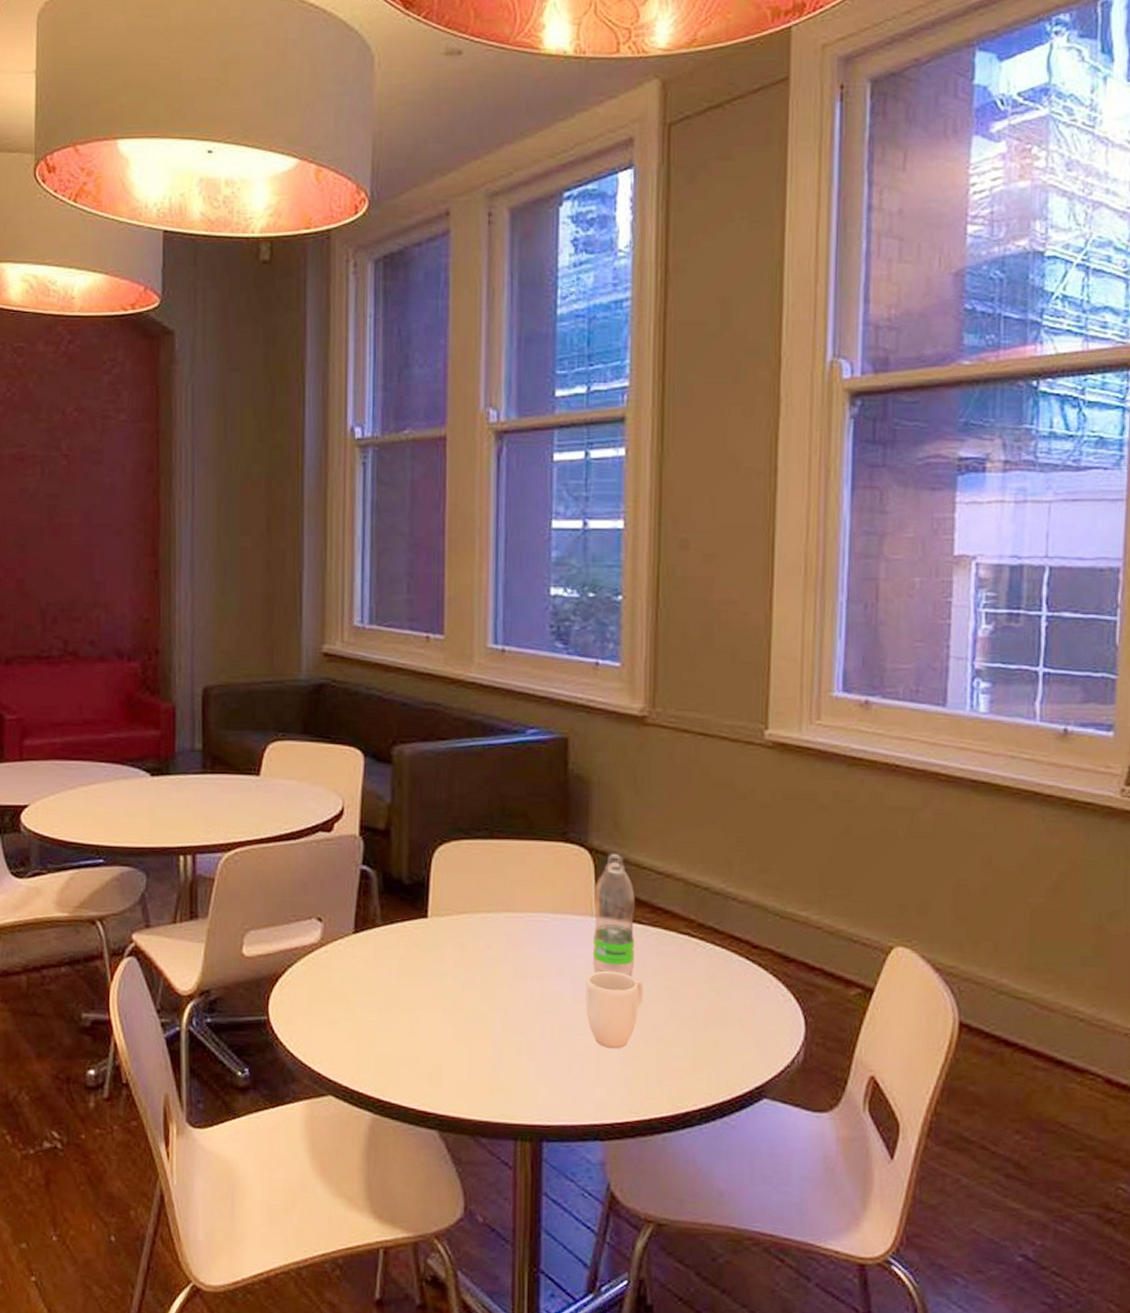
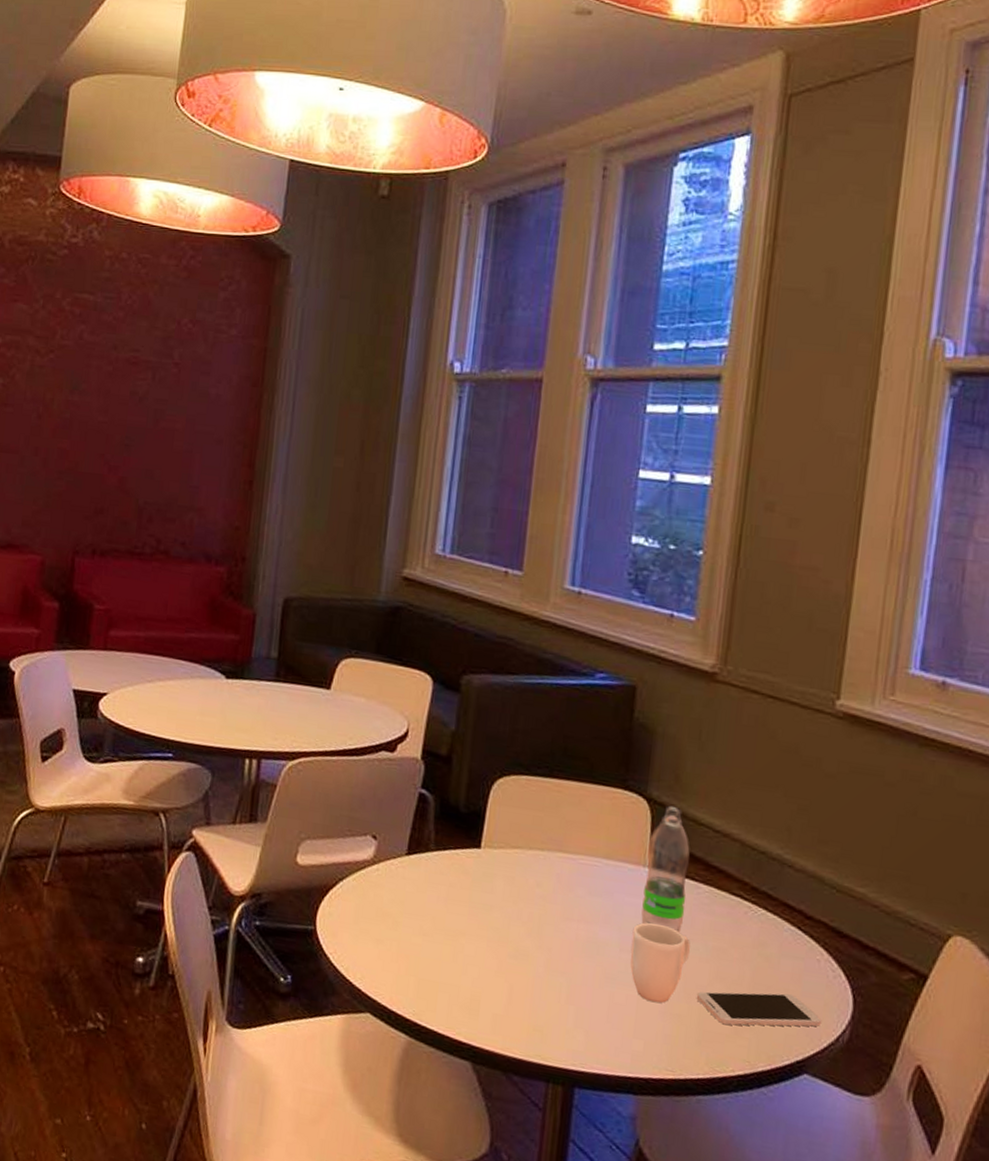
smartphone: none [653,1023,777,1062] -> present [696,991,822,1027]

